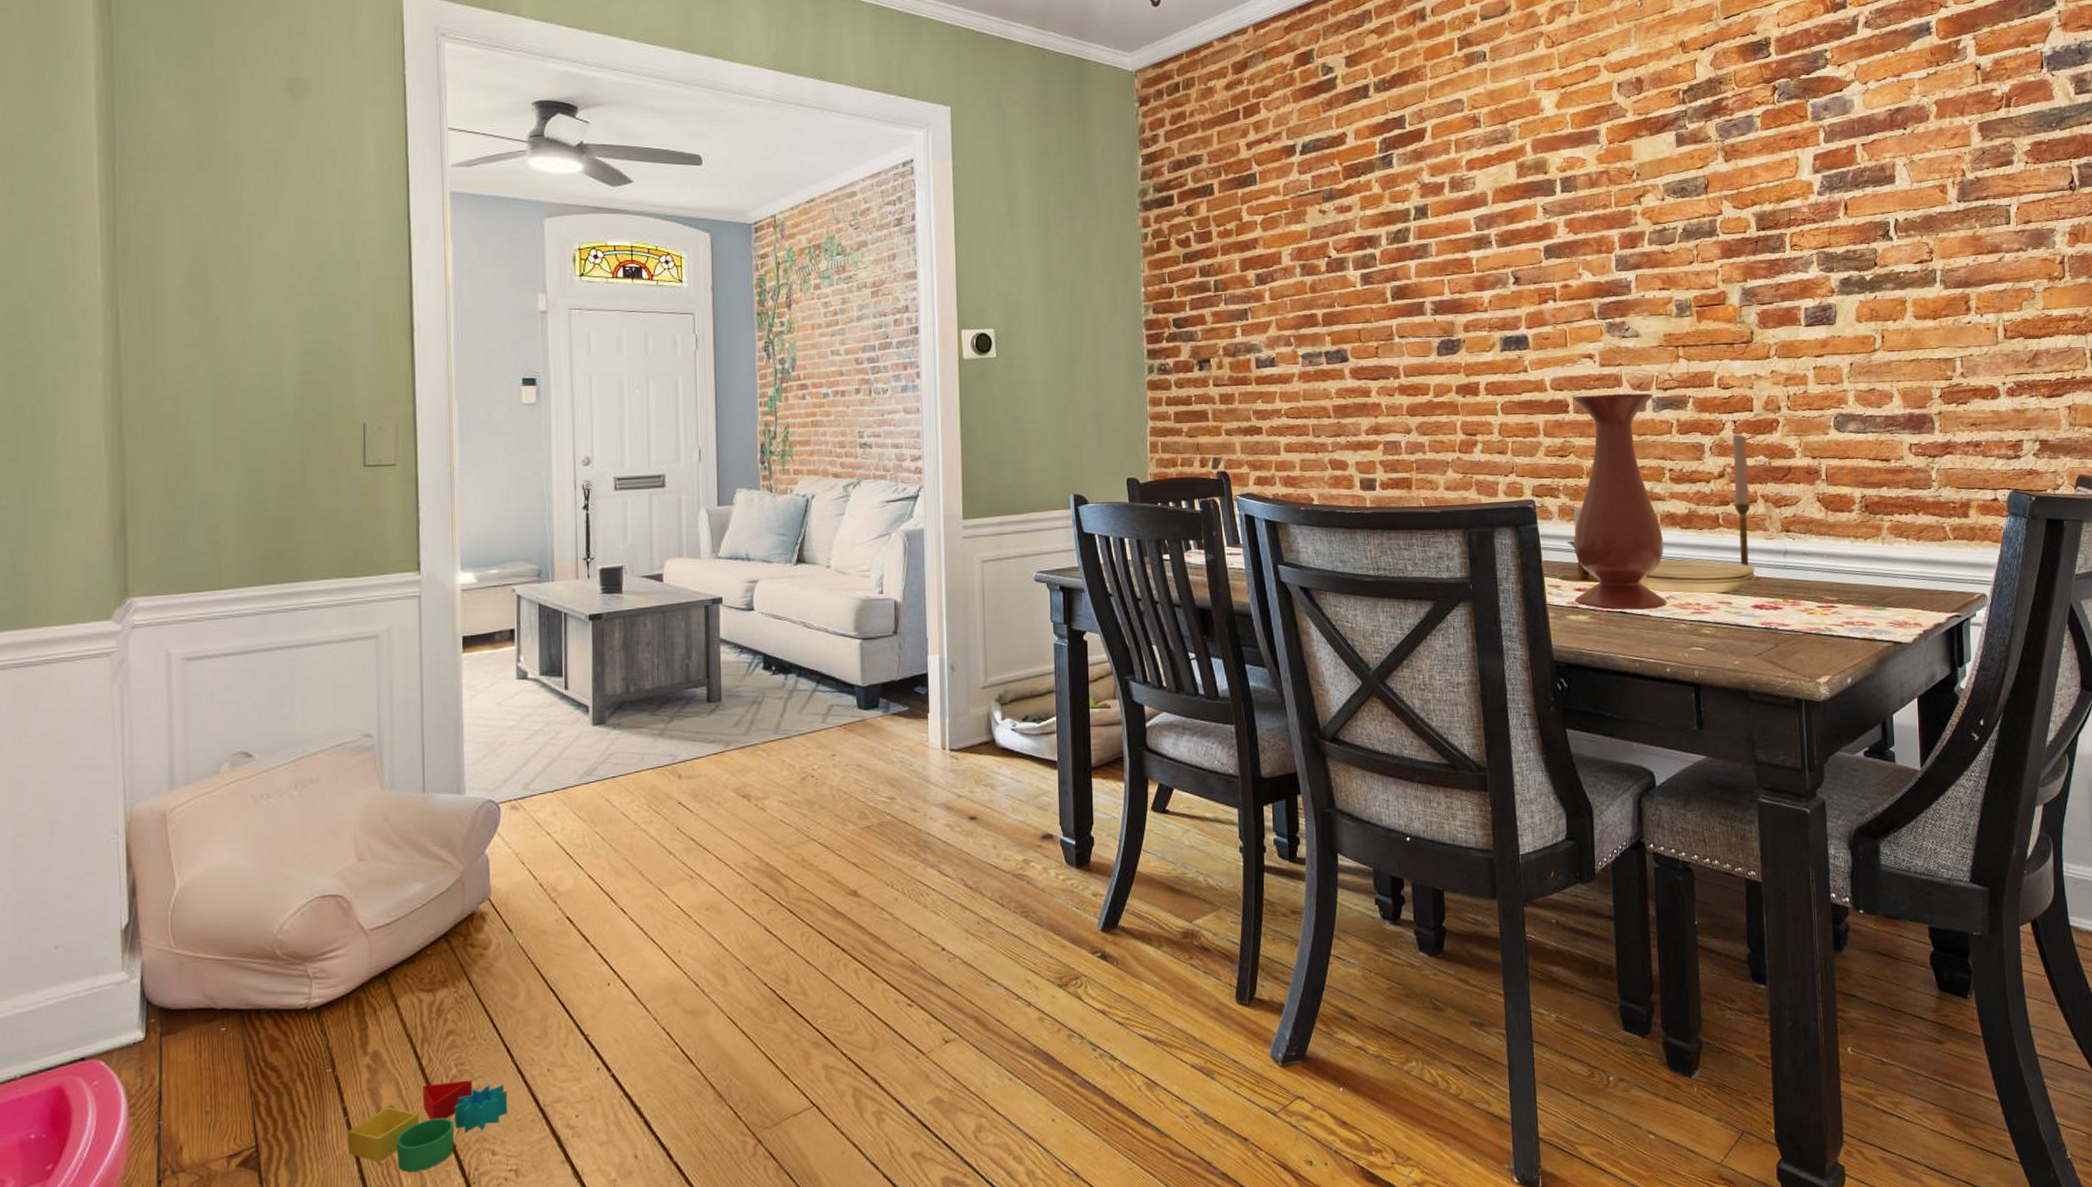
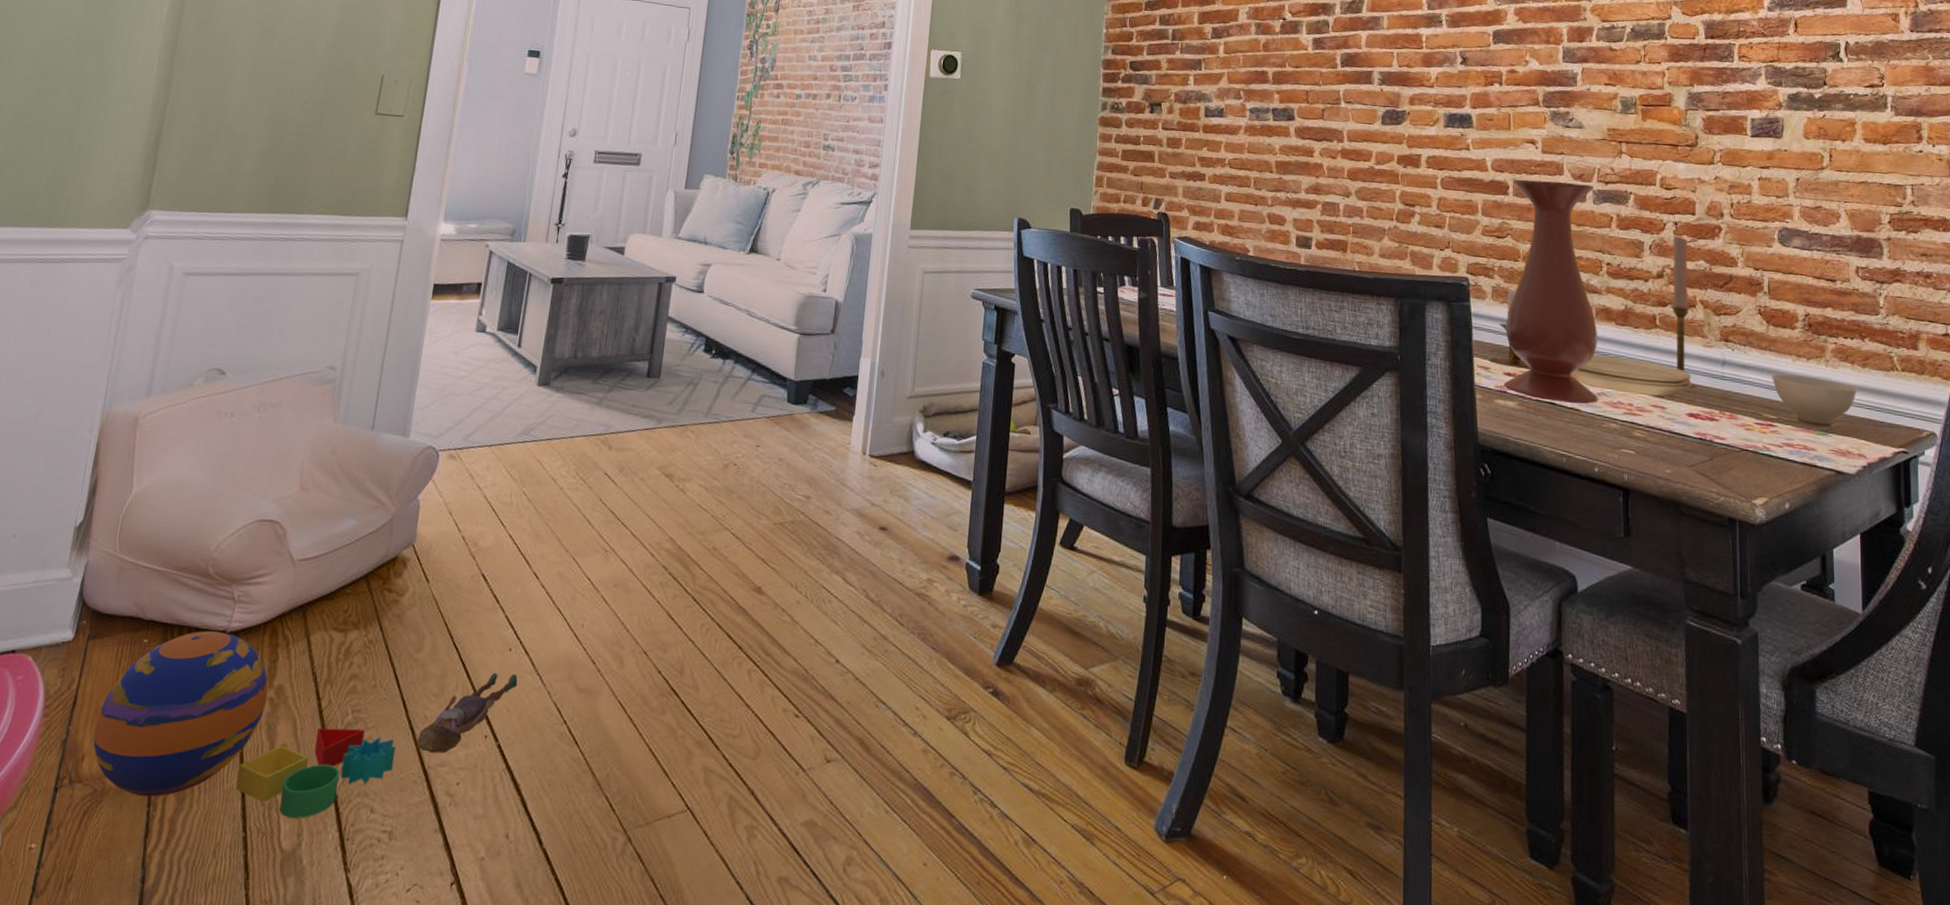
ball: none [187,1009,364,1176] -> present [93,630,268,797]
doll: none [528,1006,622,1092] -> present [417,672,518,754]
bowl: none [1831,556,1913,602] -> present [1772,374,1858,427]

